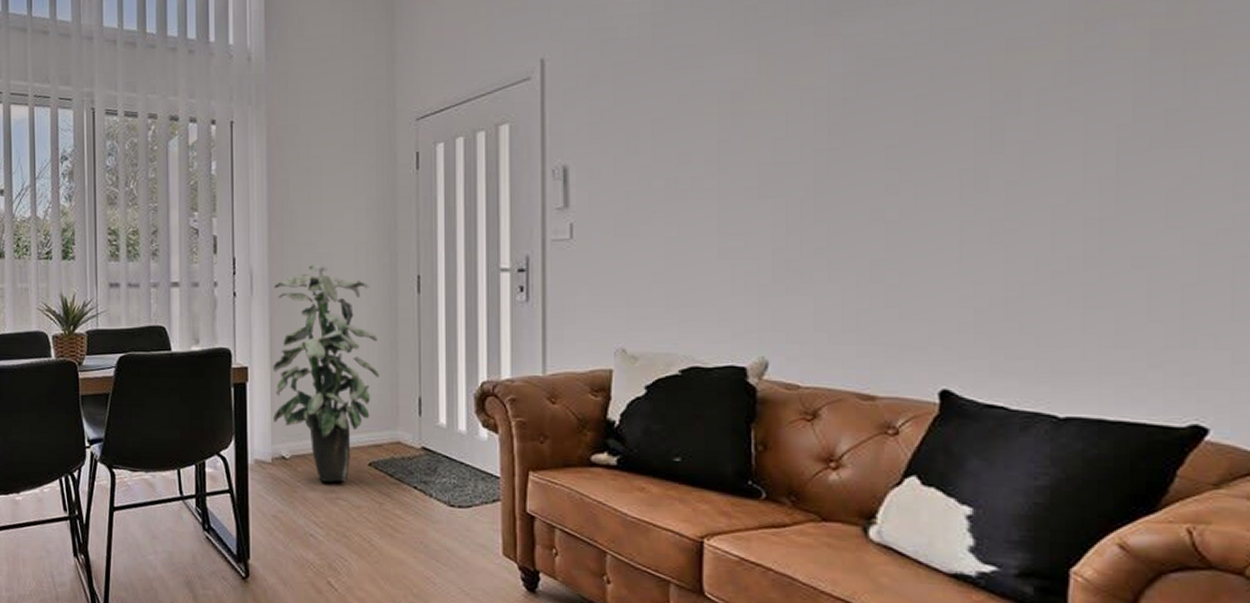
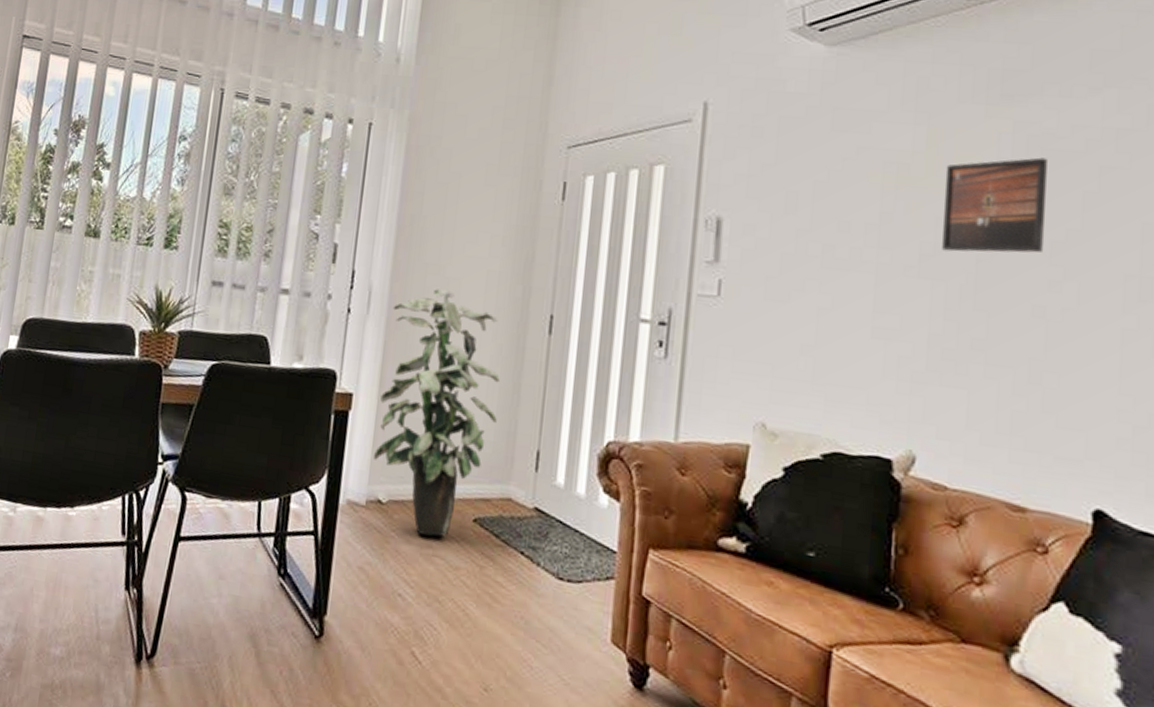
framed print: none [779,68,880,169] -> present [942,157,1047,253]

